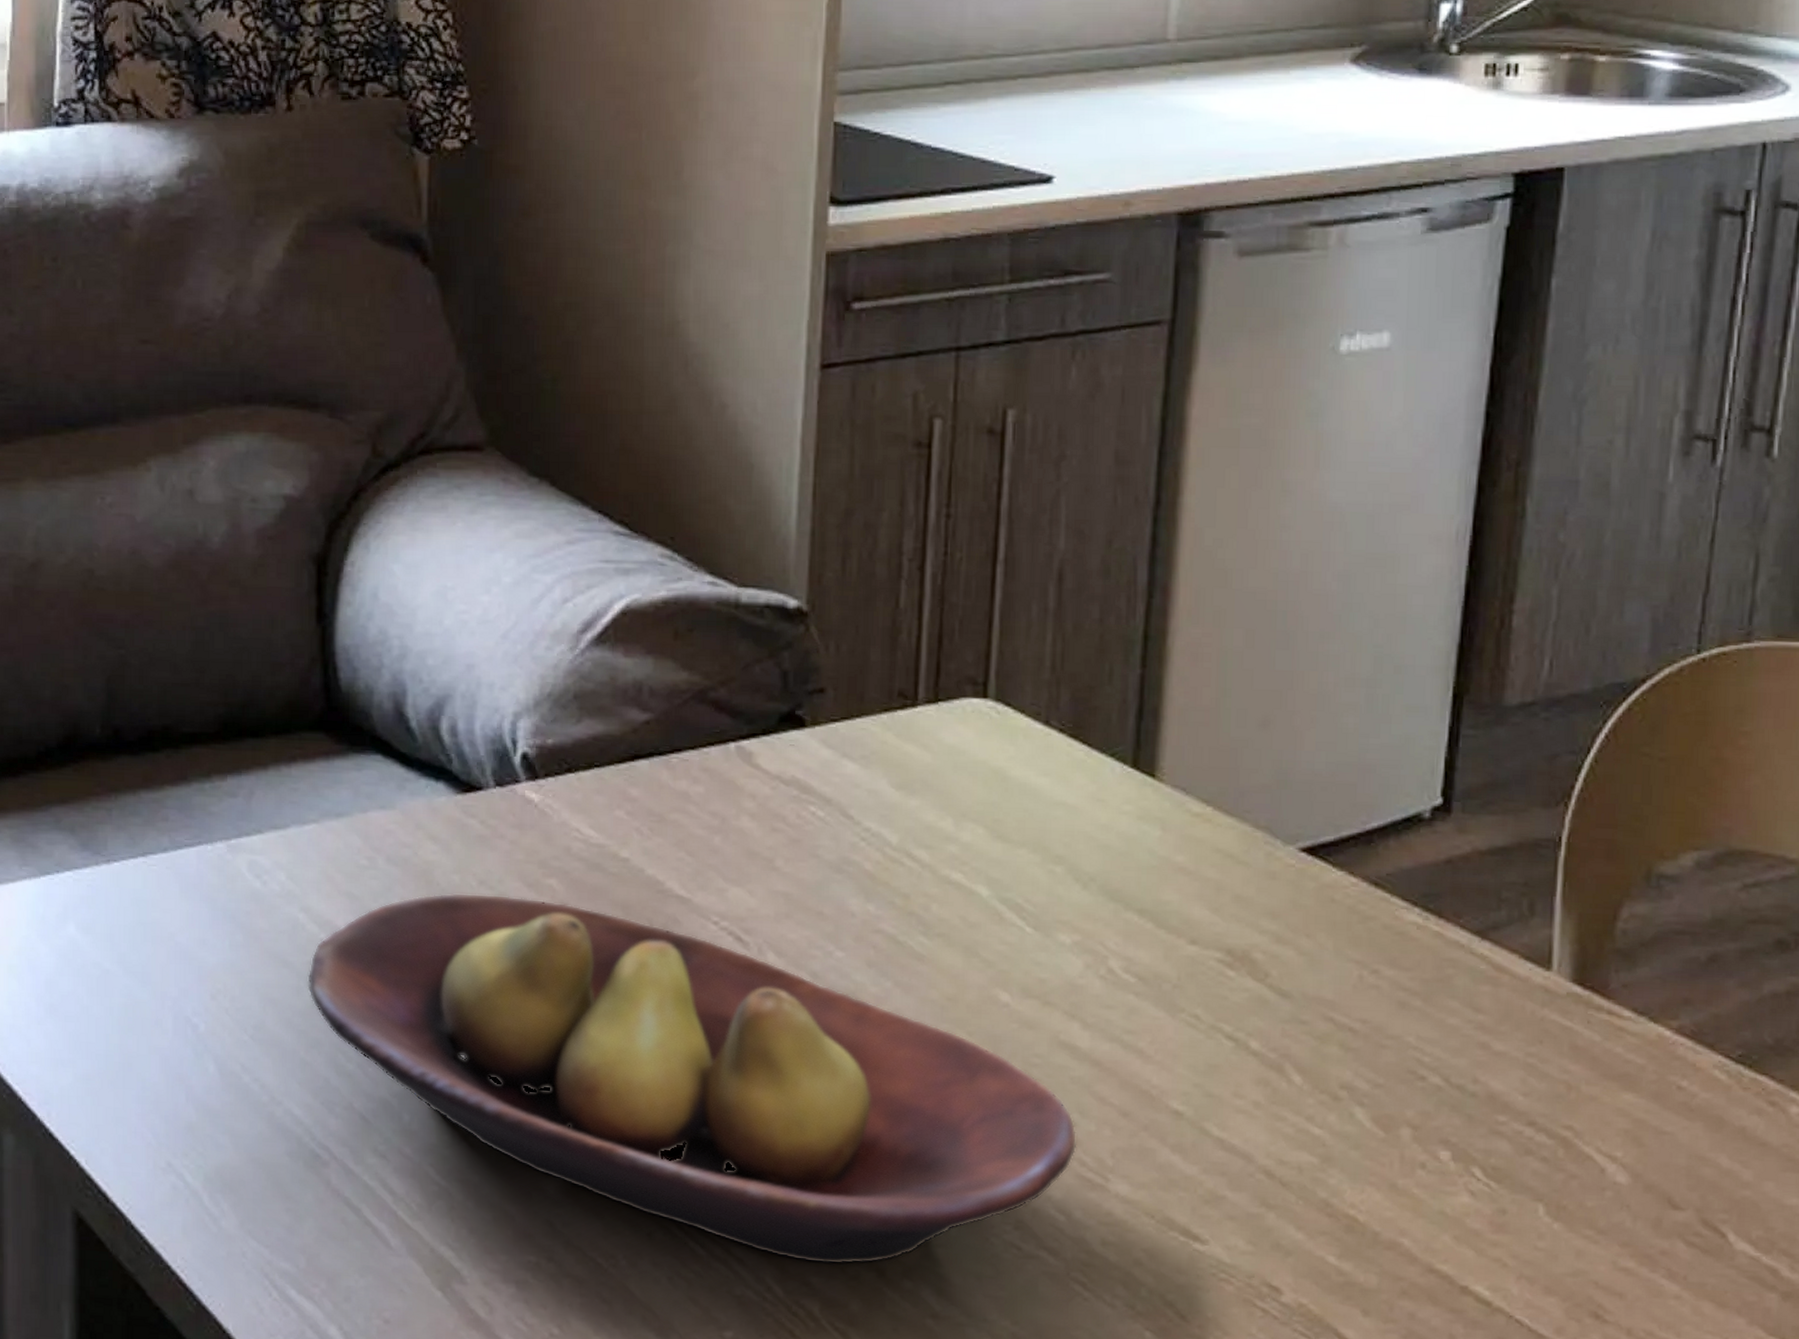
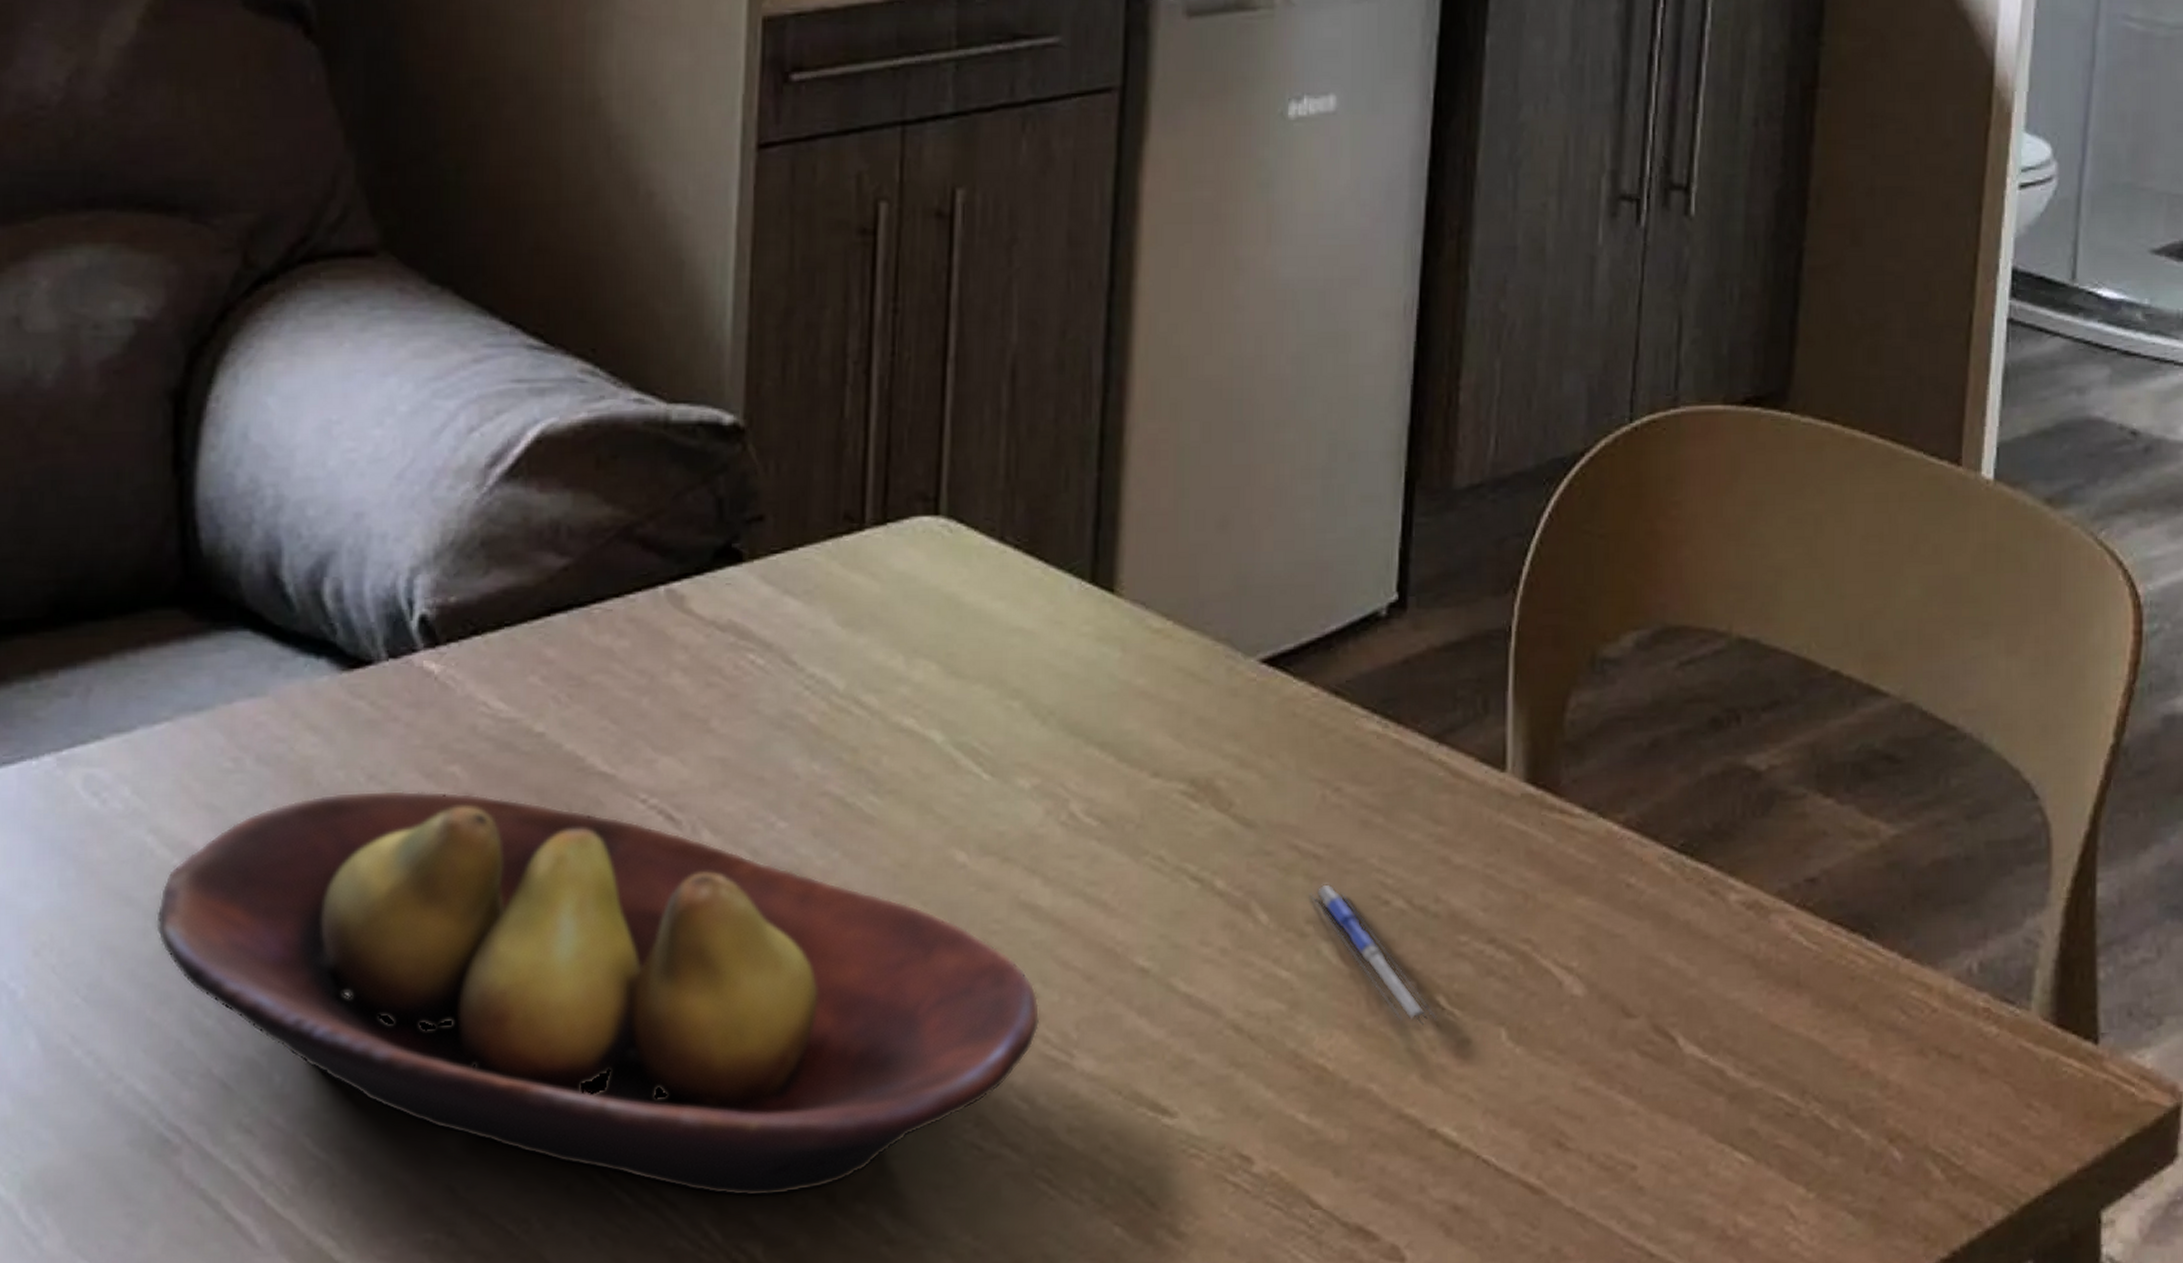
pen: none [1344,1054,1473,1193] -> present [1310,883,1438,1026]

